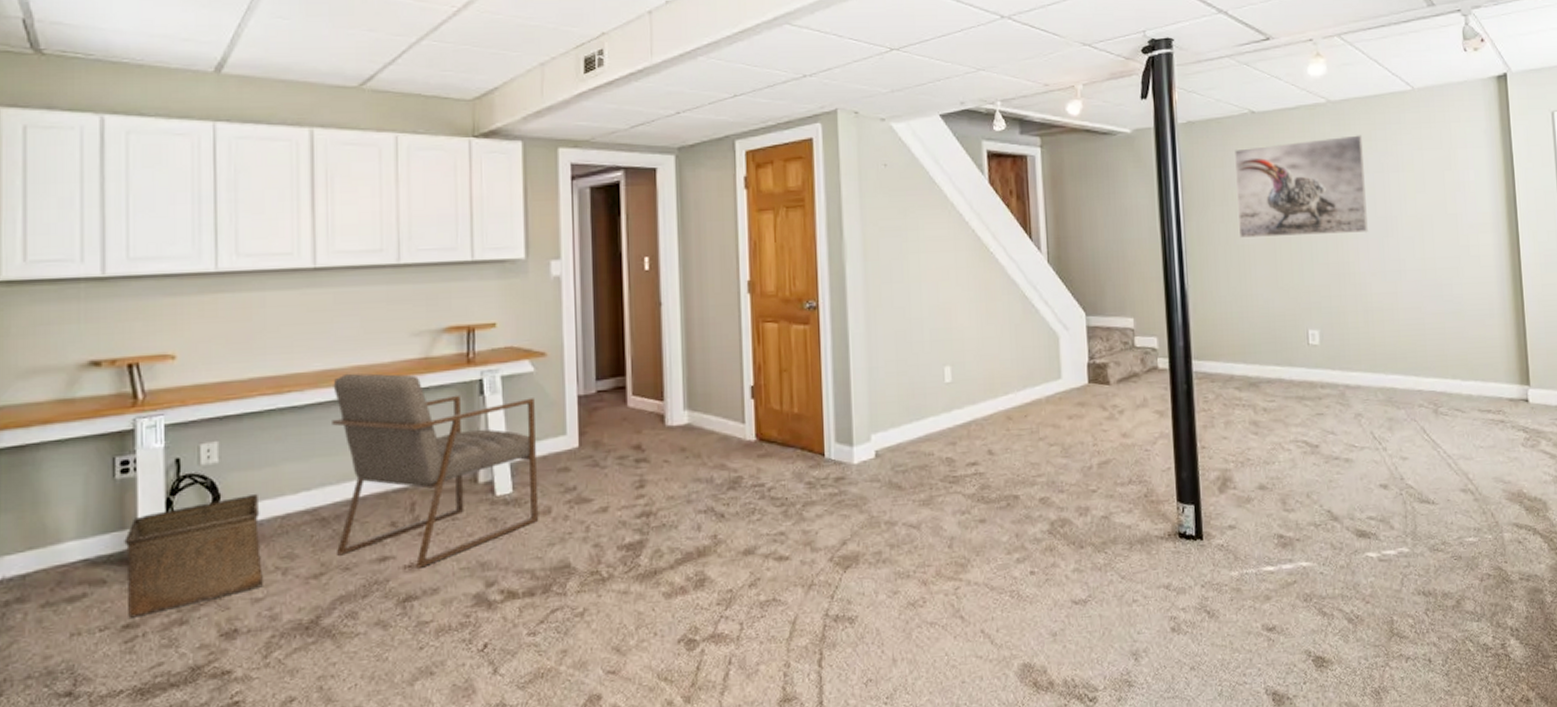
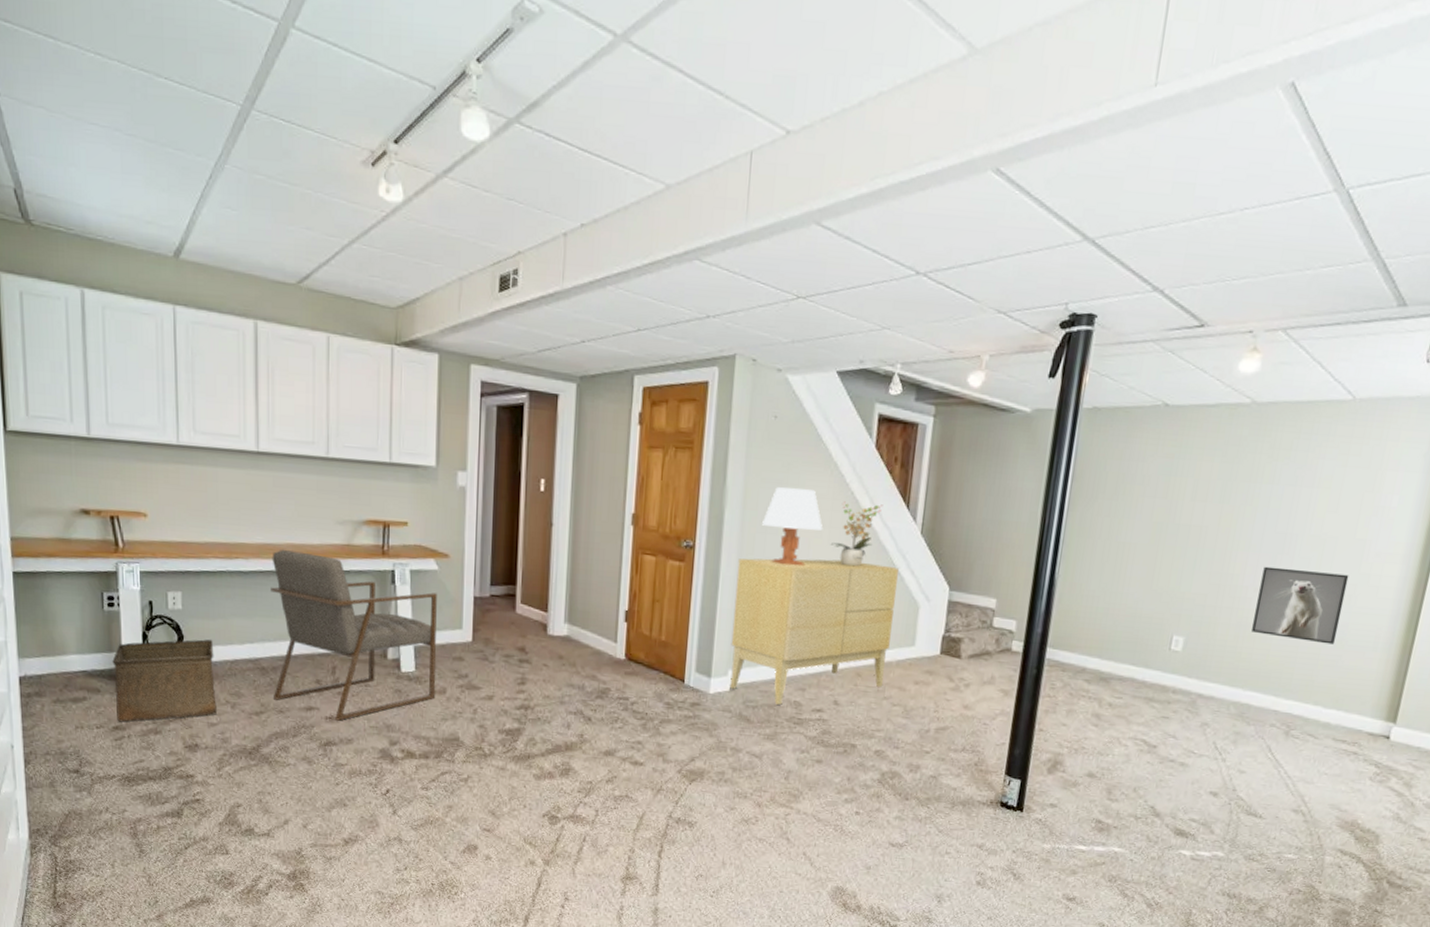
sideboard: none [866,299,1036,465] -> present [730,558,899,705]
table lamp: none [886,233,950,314] -> present [762,487,823,567]
potted plant: none [959,238,1006,306] -> present [830,501,883,567]
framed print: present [1235,135,1368,238] -> none [1122,441,1282,547]
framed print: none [1374,248,1456,318] -> present [1251,566,1349,645]

